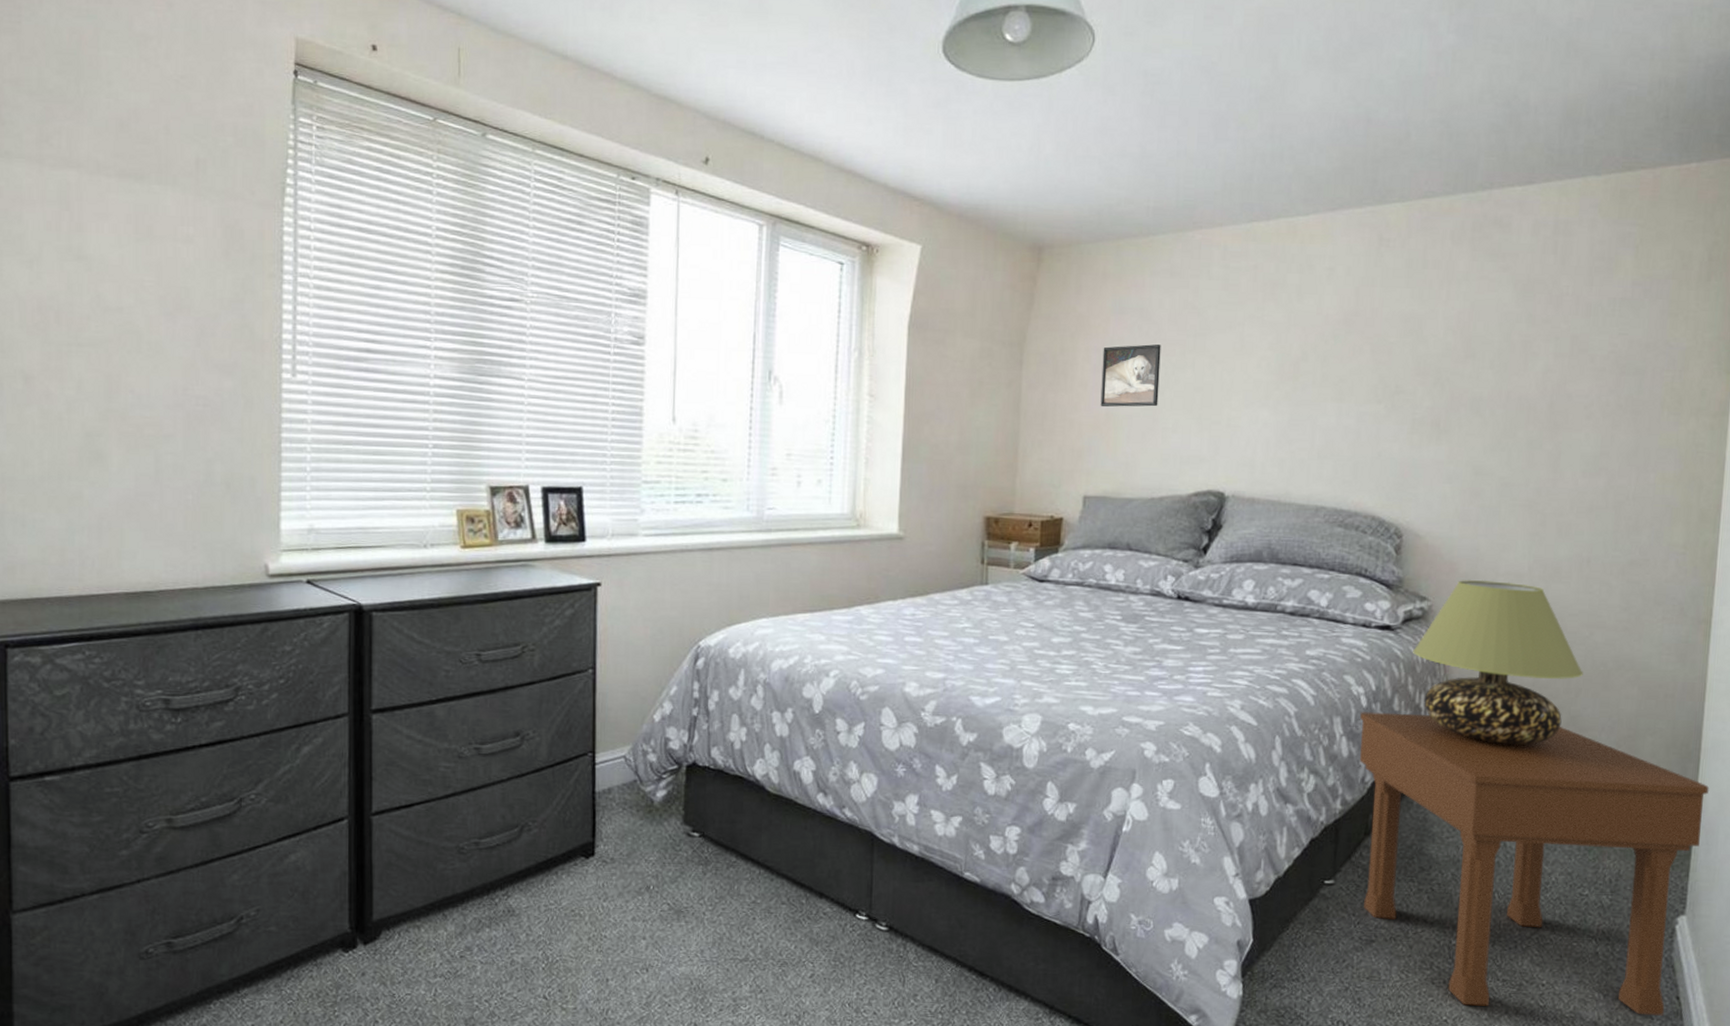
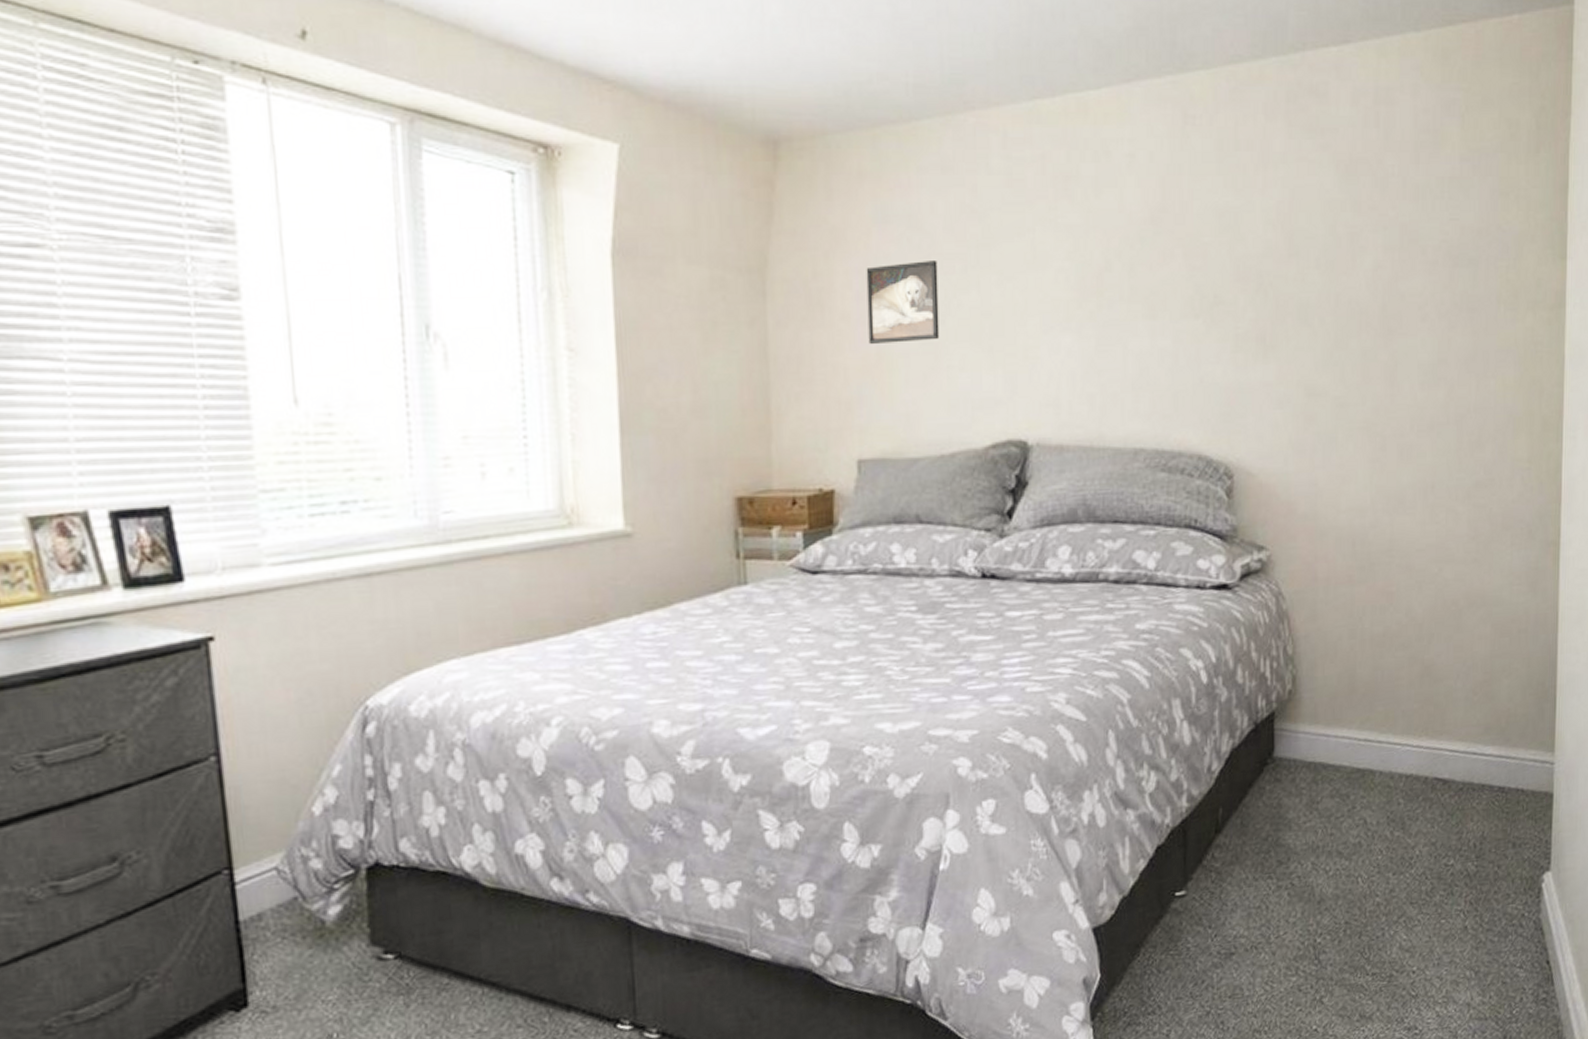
nightstand: present [1359,712,1710,1016] -> none [1200,679,1567,1009]
table lamp: present [1413,579,1583,745] -> none [1254,519,1435,708]

